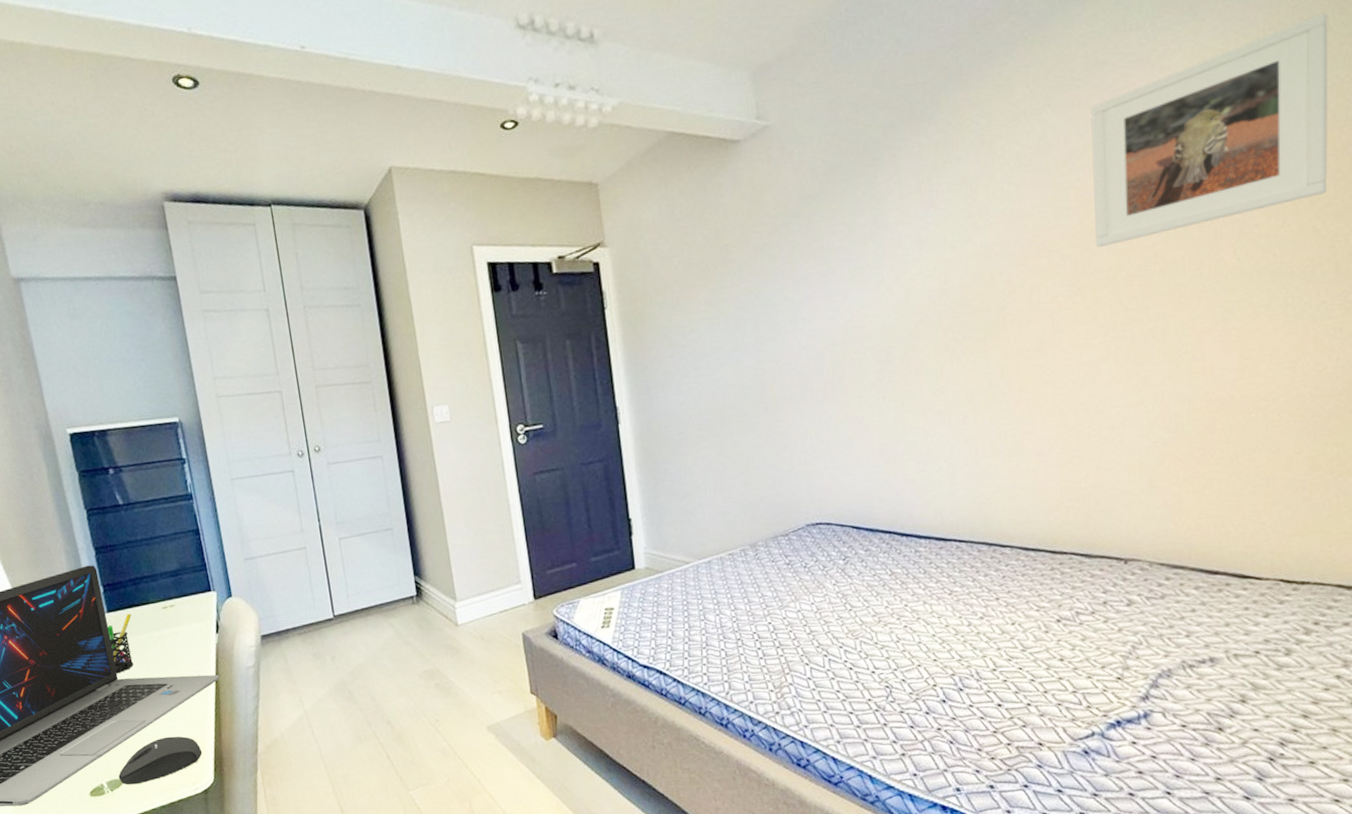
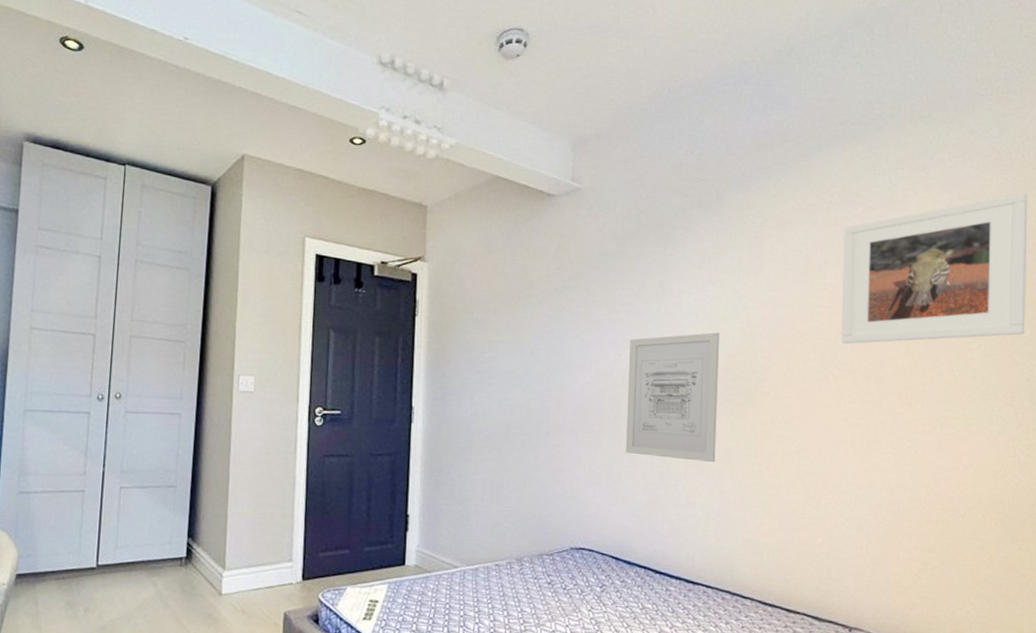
wall art: none [846,262,957,416] -> present [625,332,719,463]

